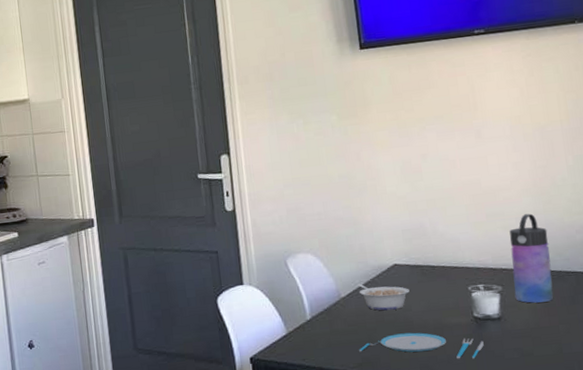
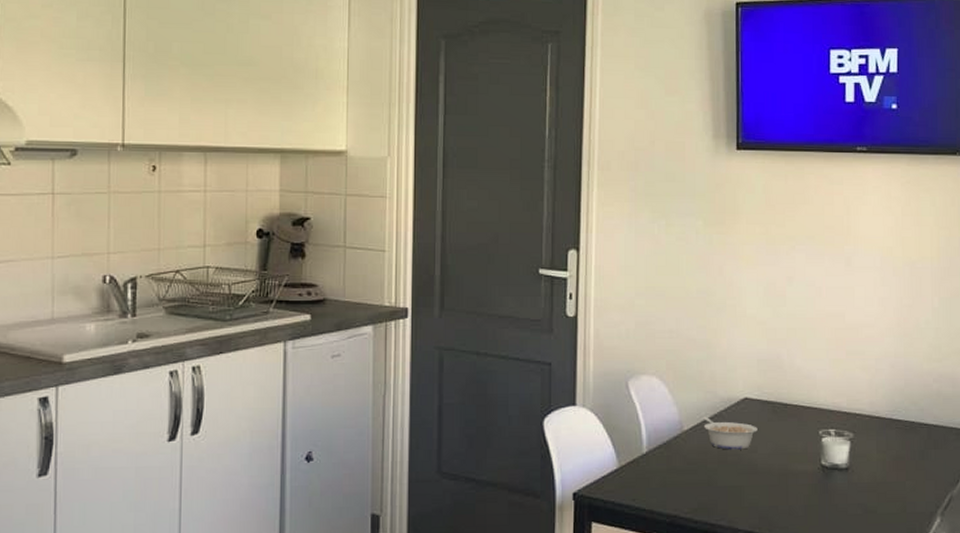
plate: present [359,332,484,359] -> none [696,477,828,512]
water bottle: present [509,213,554,303] -> none [865,355,906,455]

